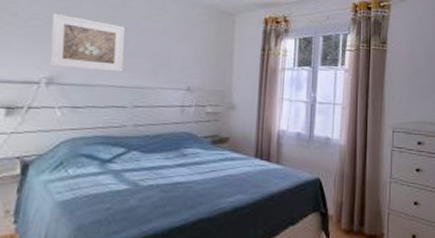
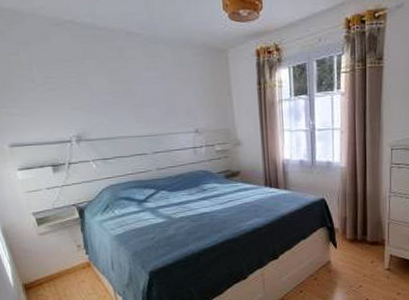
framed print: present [49,13,126,72] -> none [63,74,137,126]

